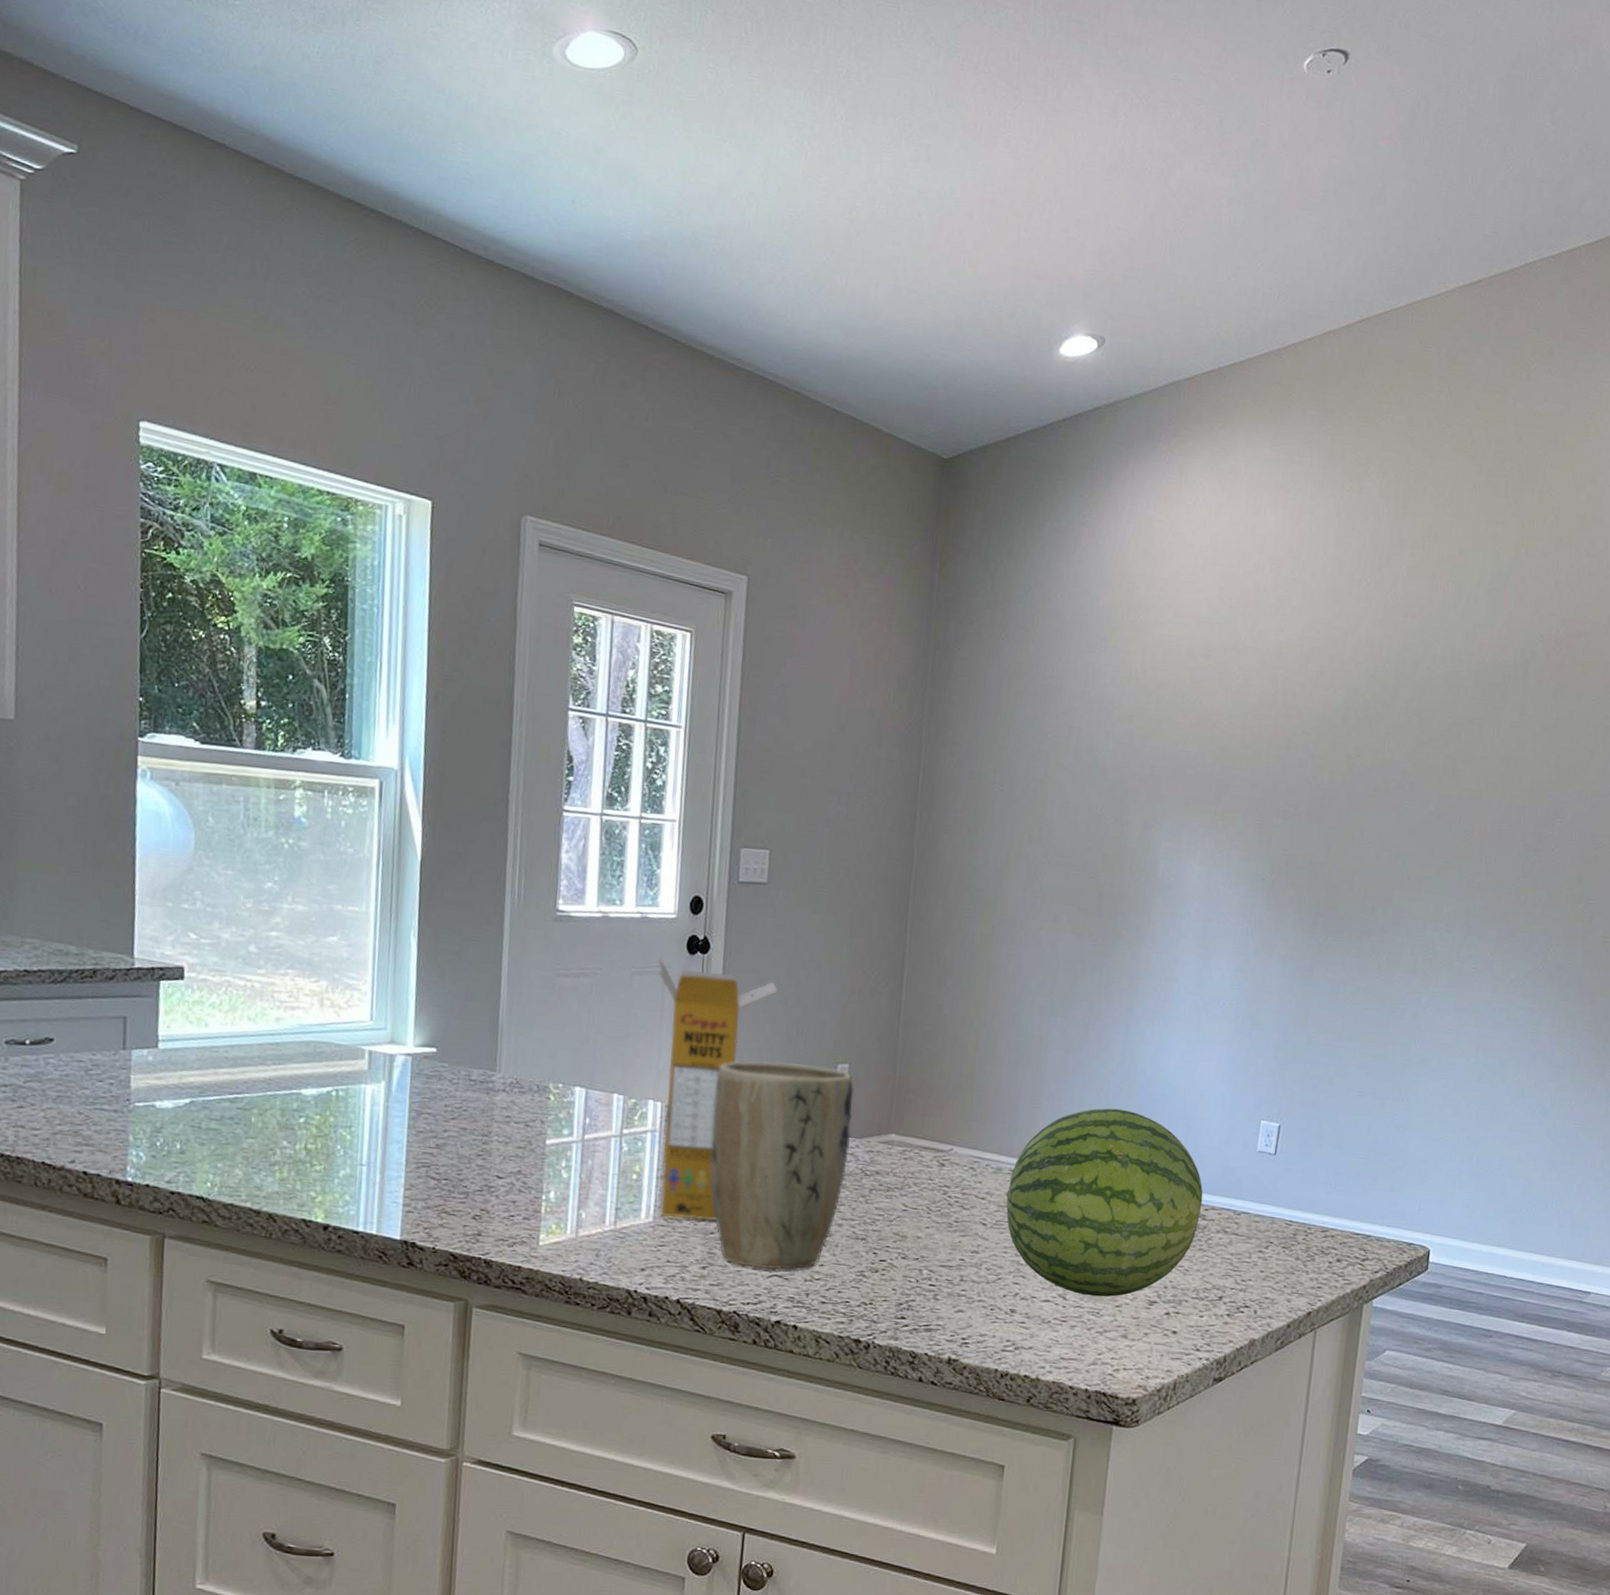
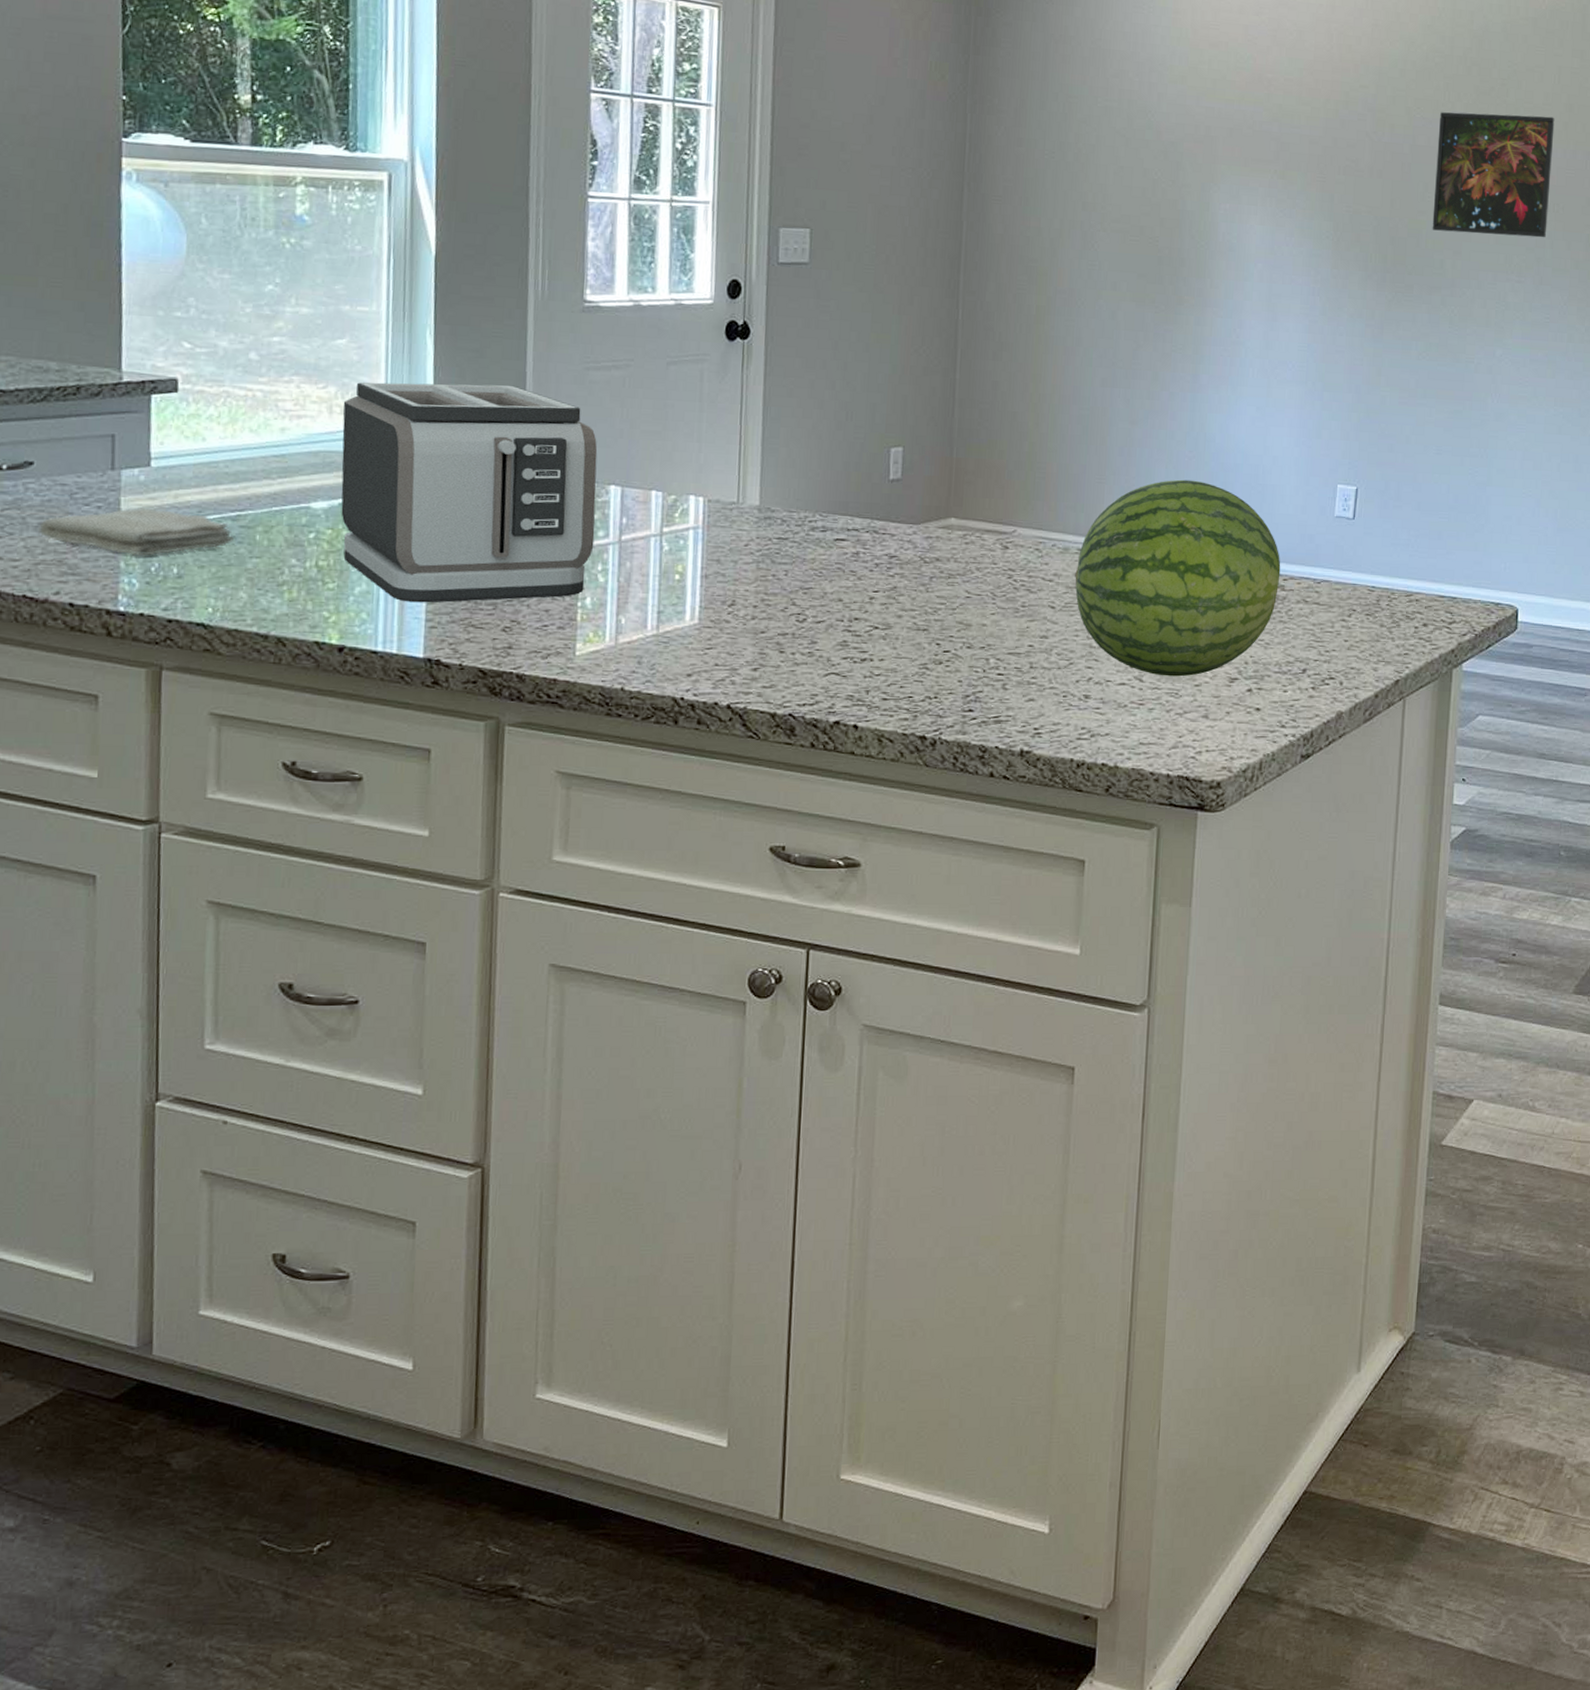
washcloth: none [56,1086,231,1132] -> present [37,507,234,556]
toaster: none [328,978,565,1190] -> present [341,382,598,603]
cereal box: present [657,958,778,1220] -> none [694,346,825,619]
plant pot: present [710,1060,855,1270] -> none [758,448,910,668]
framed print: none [1365,760,1492,889] -> present [1432,112,1555,238]

